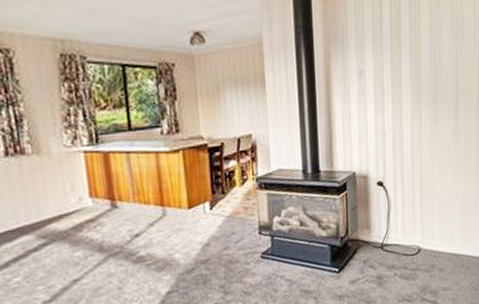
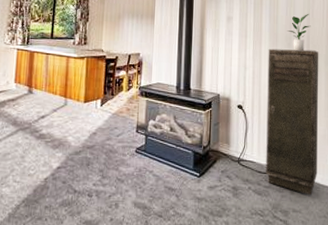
storage cabinet: none [410,101,469,270] -> present [266,48,319,196]
potted plant: none [431,53,460,105] -> present [287,13,311,51]

